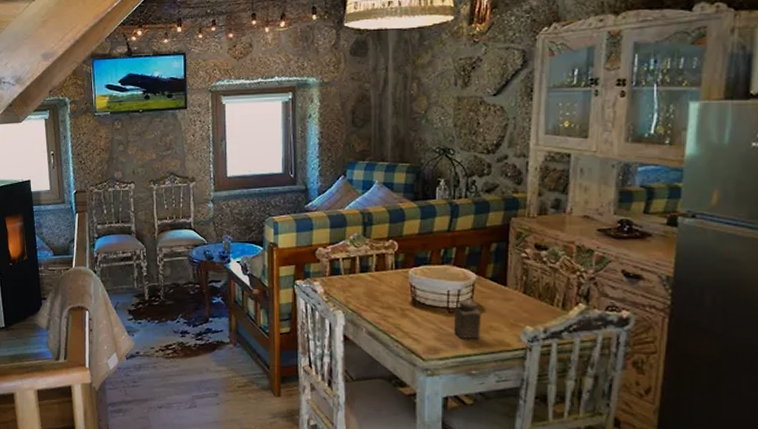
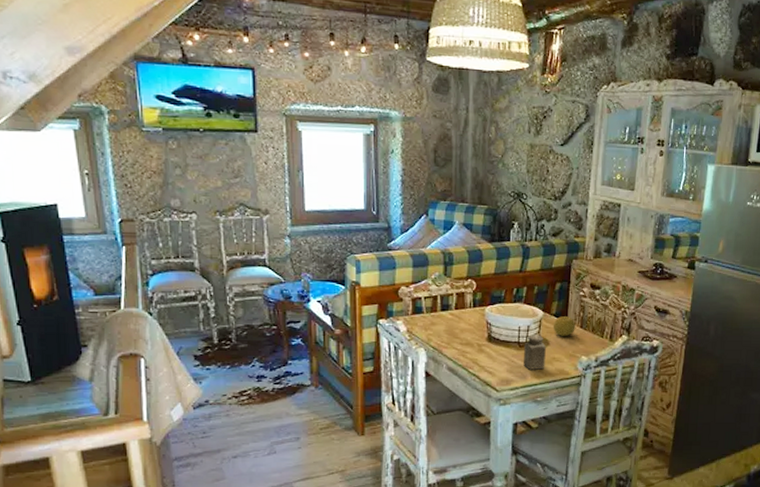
fruit: none [489,280,517,304] -> present [553,316,576,337]

